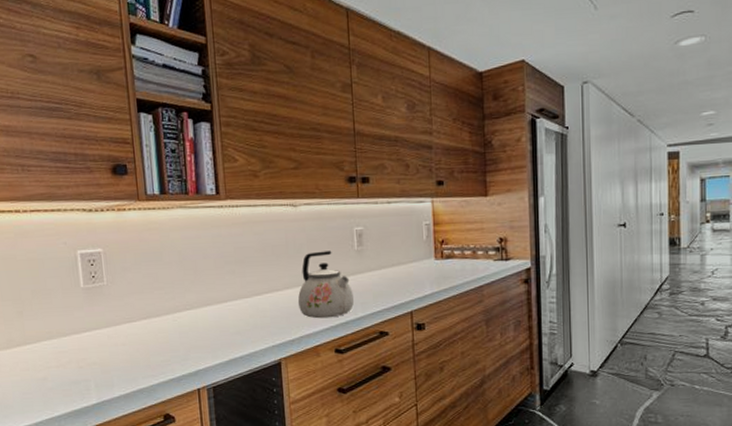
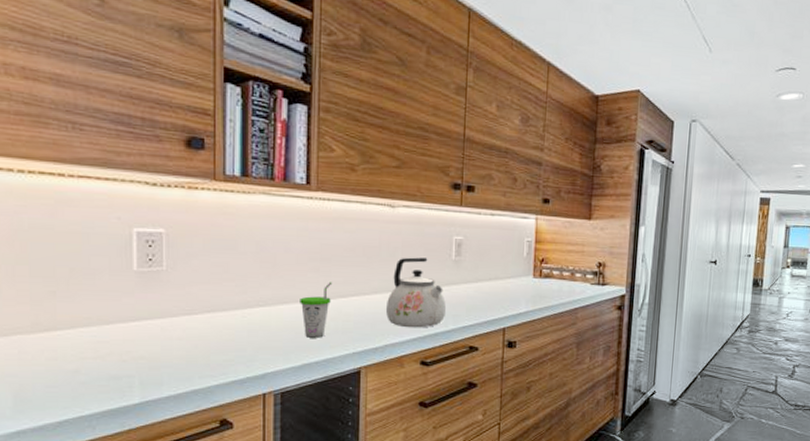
cup: none [221,281,248,335] -> present [300,282,333,338]

